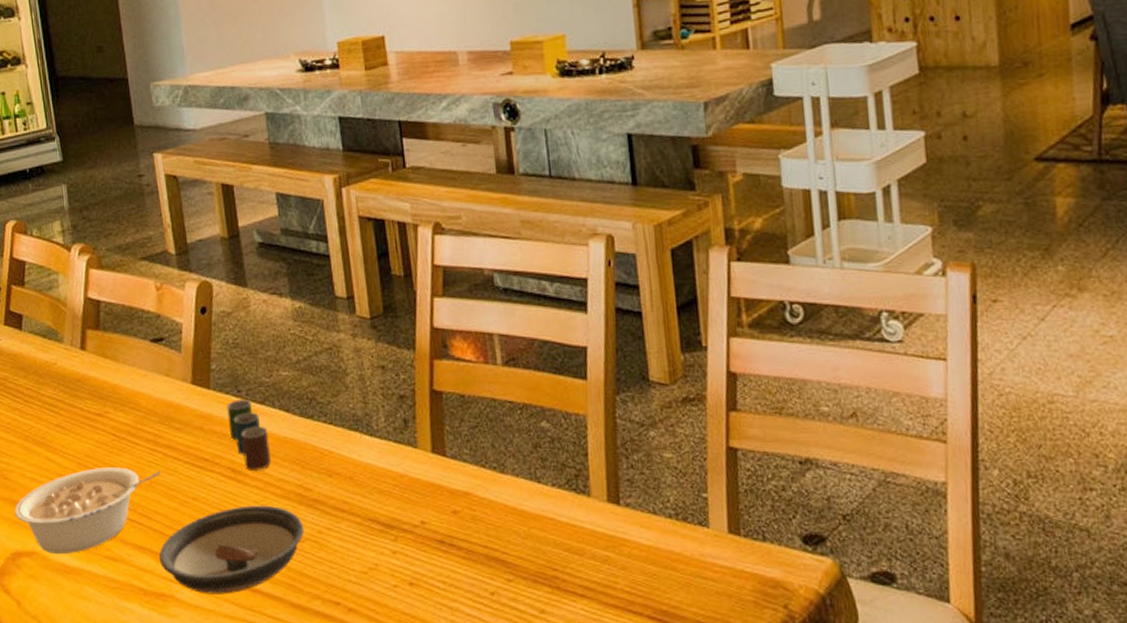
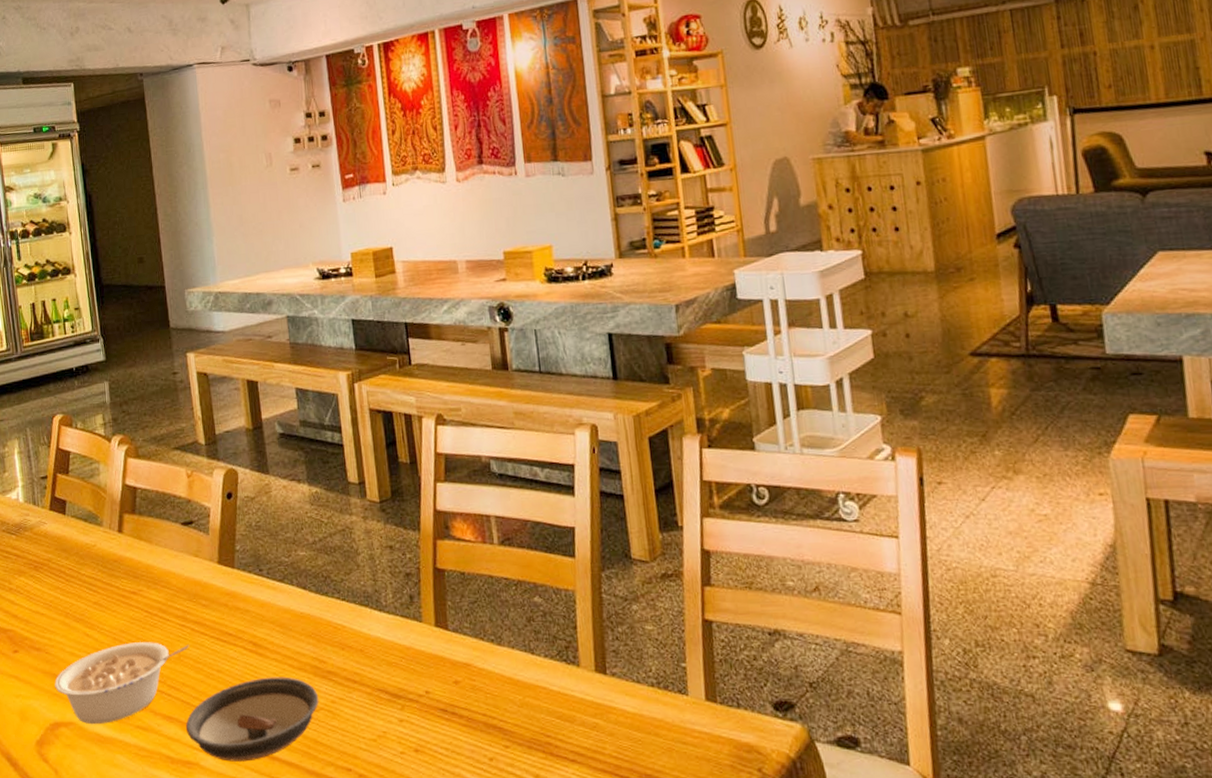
cup: present [226,399,271,472] -> none [249,578,289,645]

